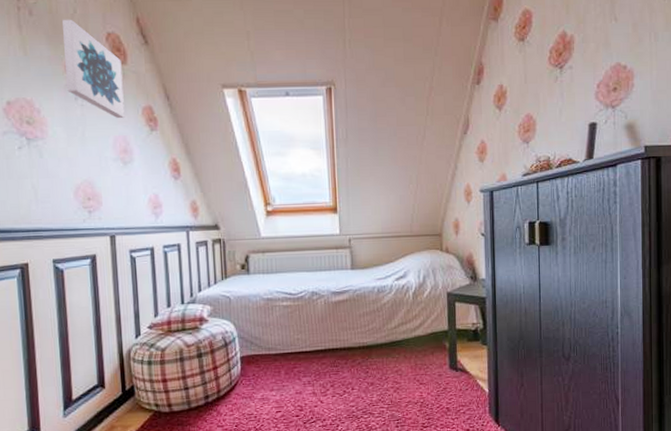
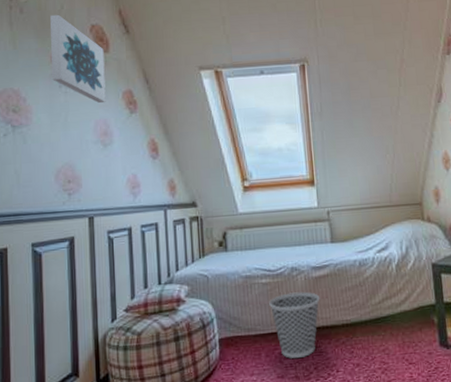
wastebasket: none [289,315,339,376] -> present [269,291,320,359]

